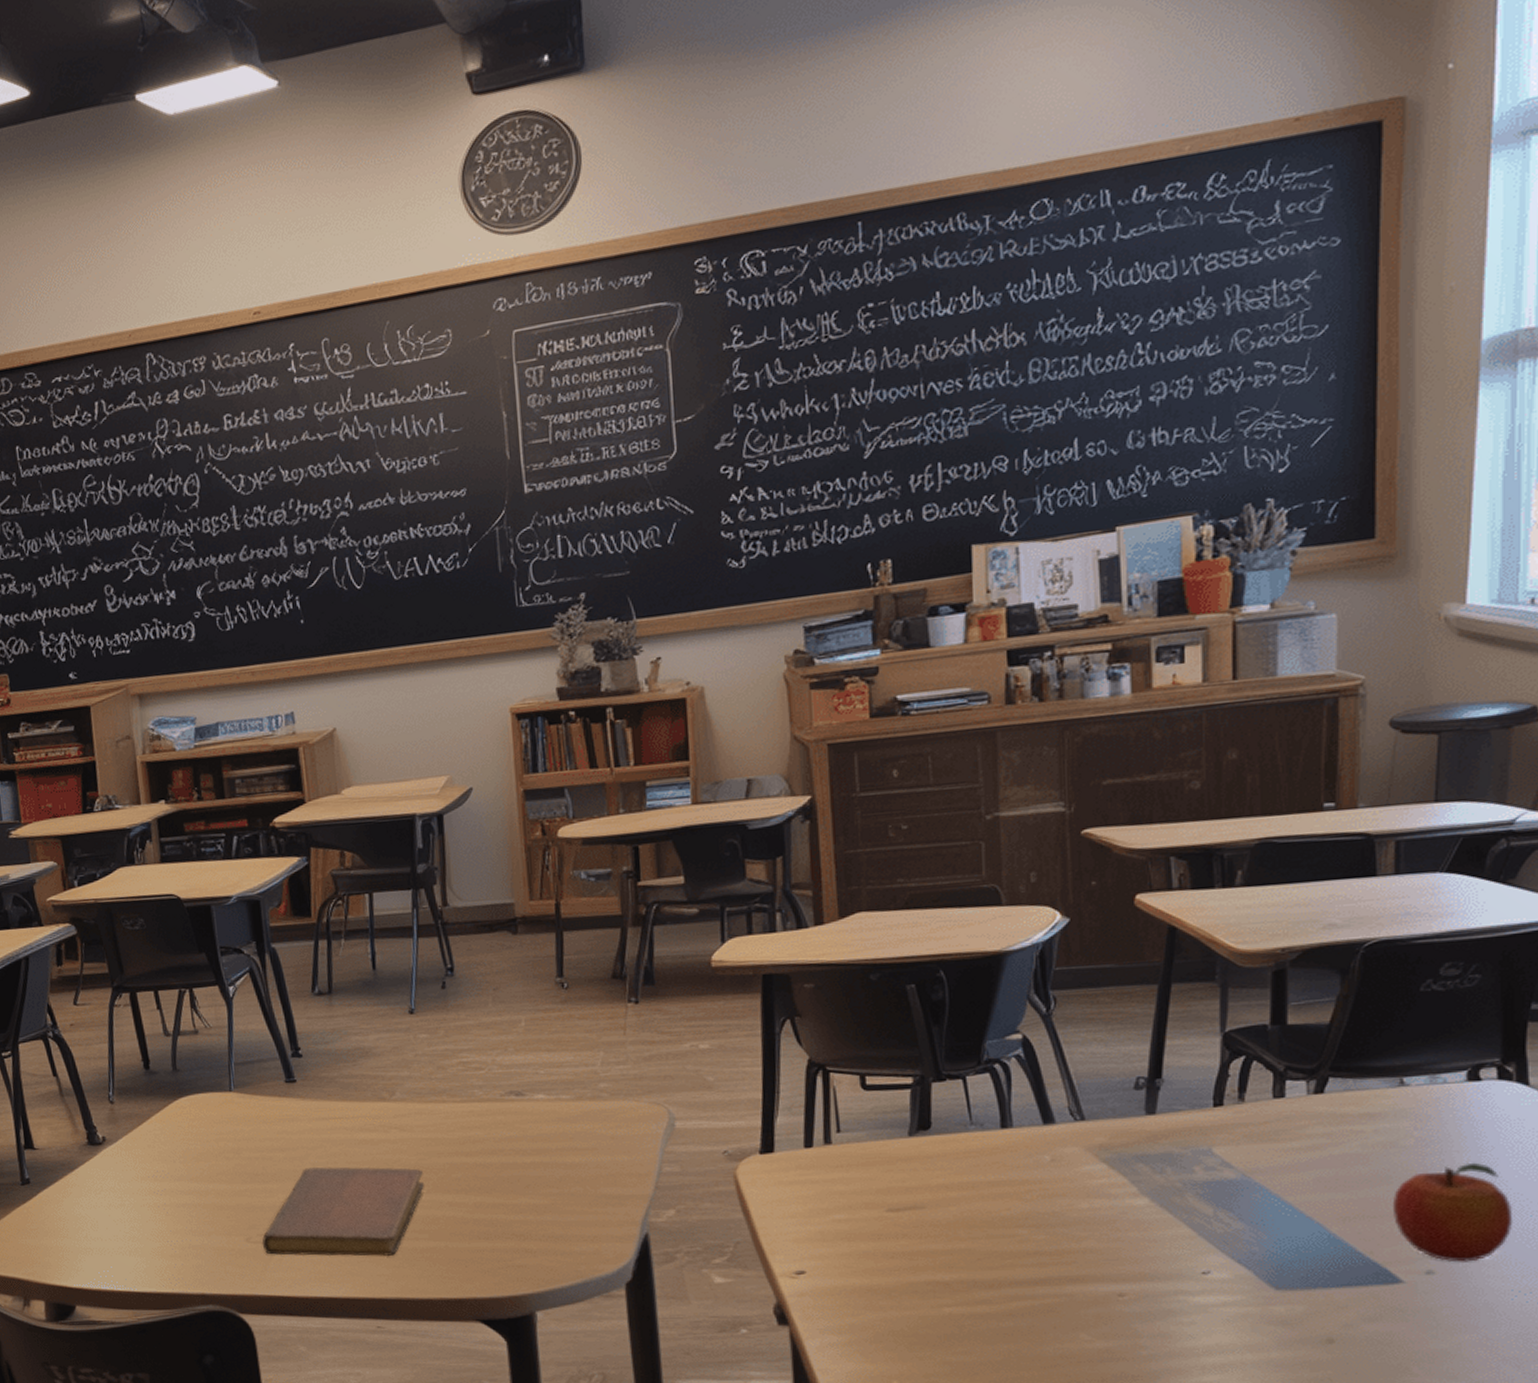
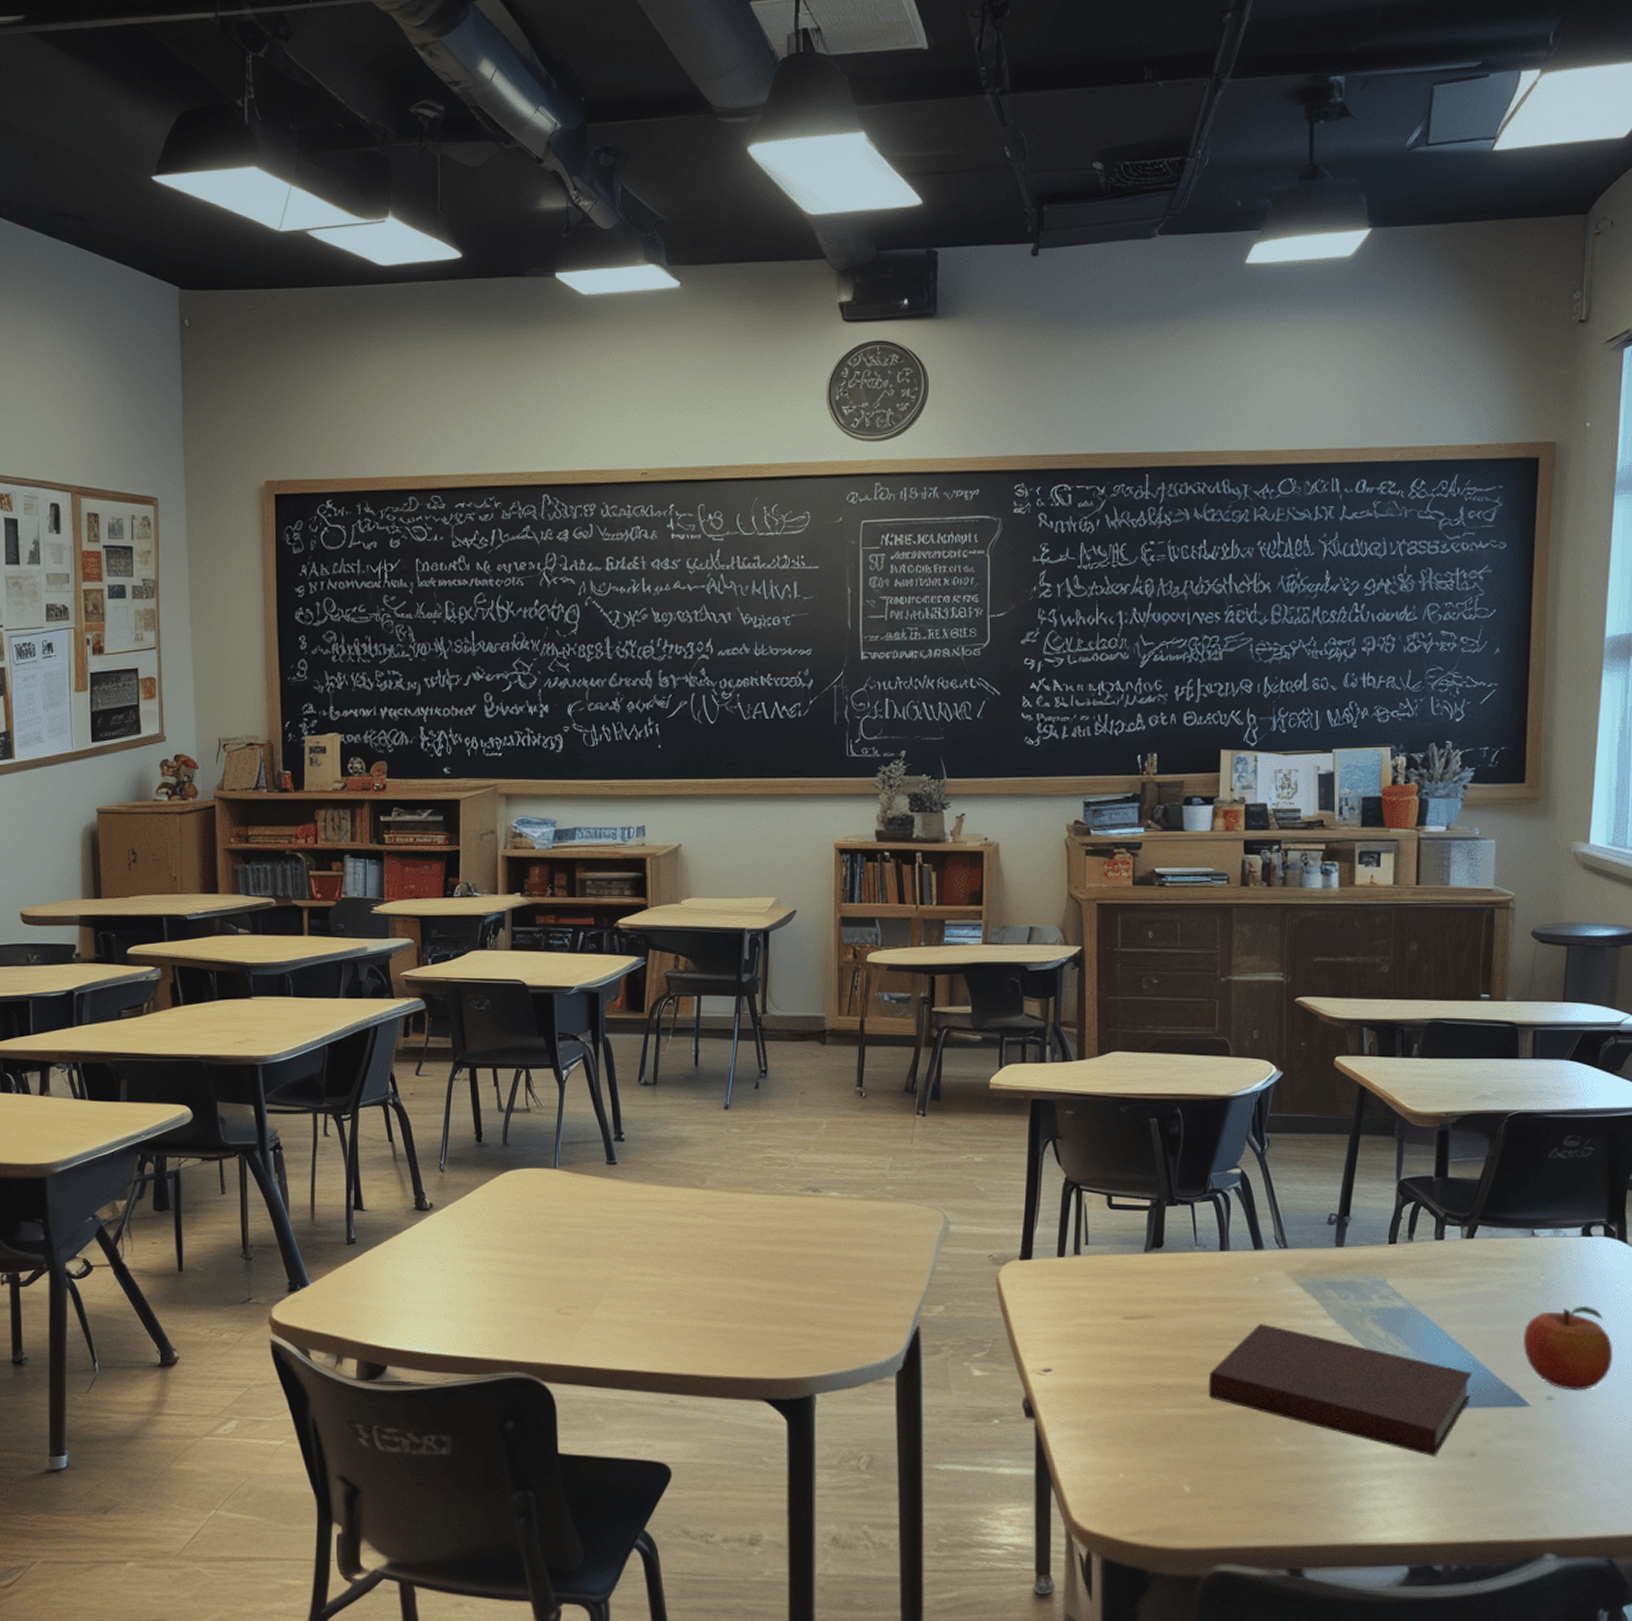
notebook: present [262,1166,424,1257] -> none [572,1246,724,1335]
notebook: none [994,1207,1327,1345] -> present [1208,1324,1473,1456]

